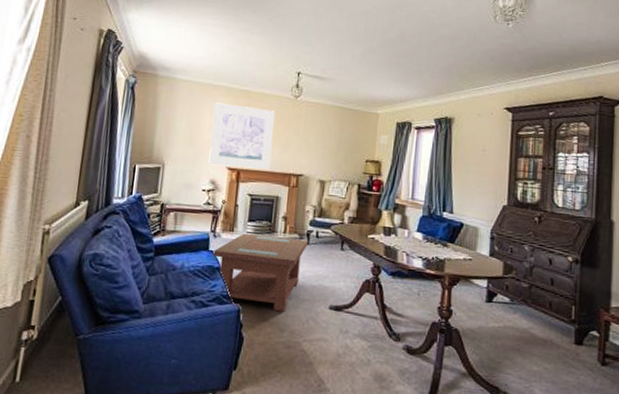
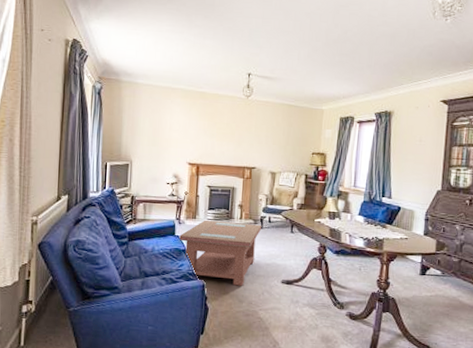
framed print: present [208,102,275,169] -> none [171,104,228,163]

